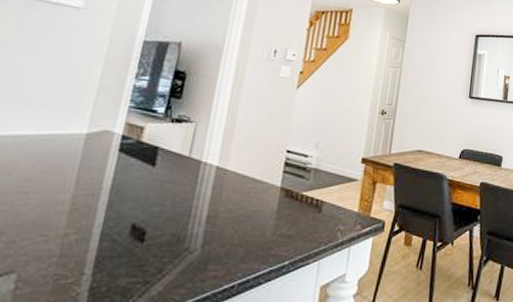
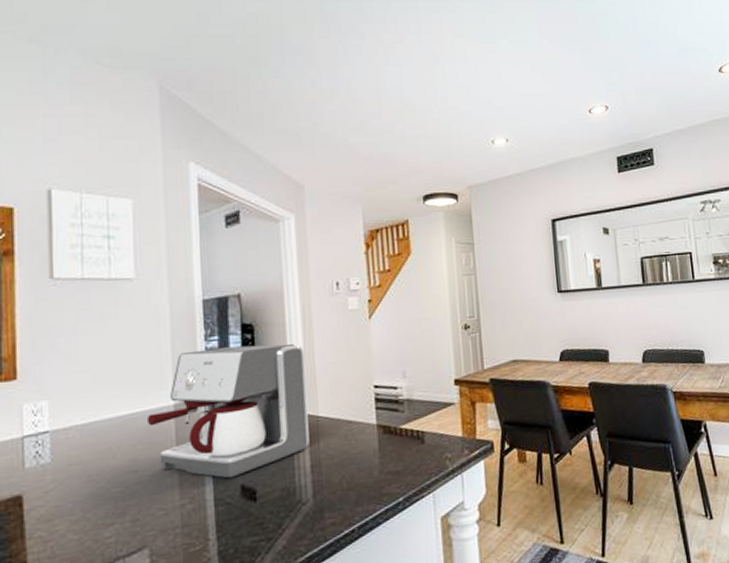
coffee maker: none [53,86,229,215] -> present [146,343,310,479]

